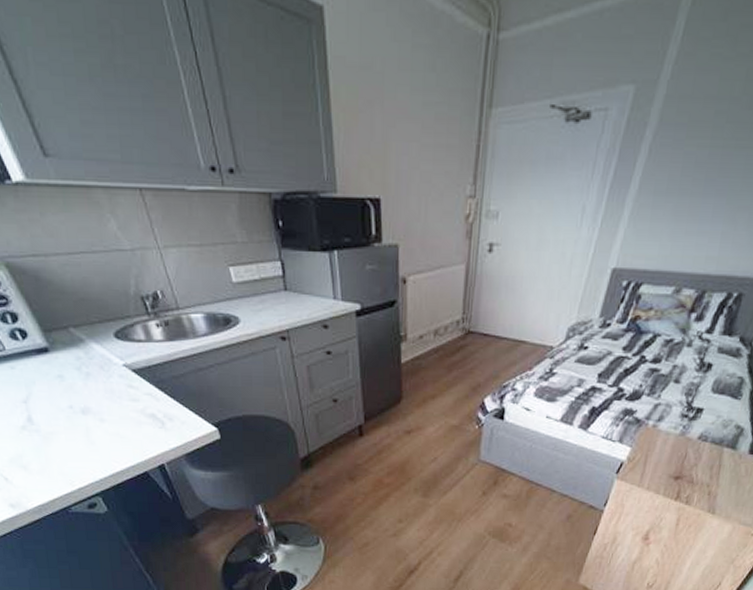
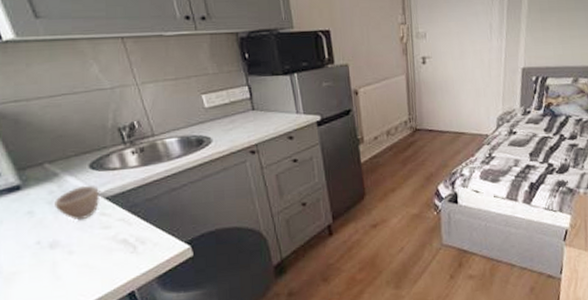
cup: none [82,355,127,390] -> present [55,185,101,221]

